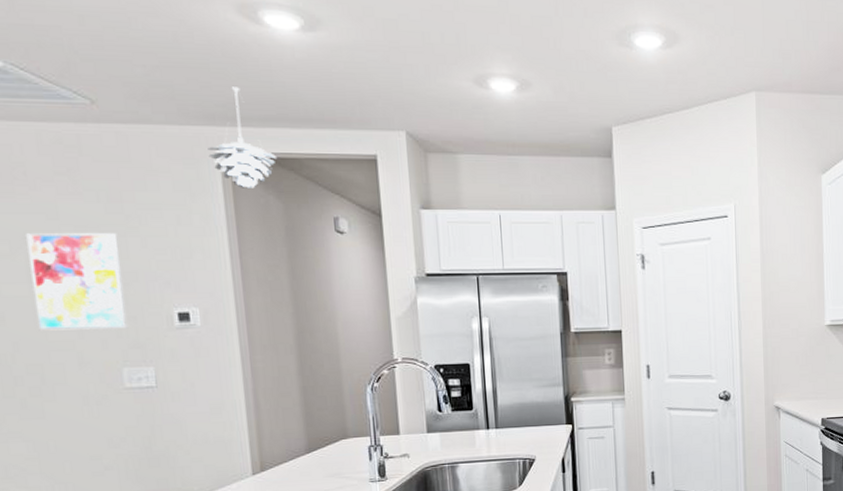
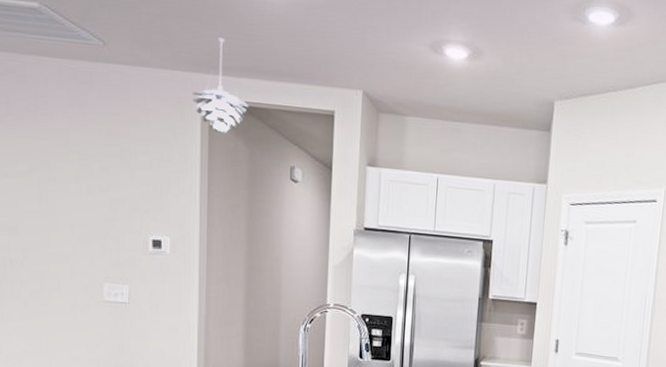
wall art: present [26,233,128,331] -> none [42,156,112,249]

